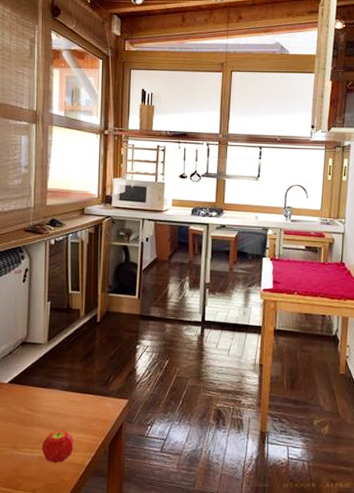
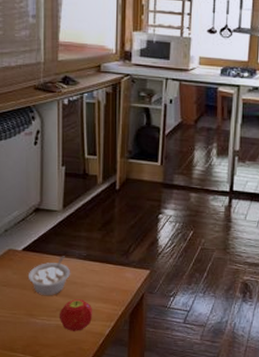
legume: none [13,387,54,428] -> present [27,256,71,296]

